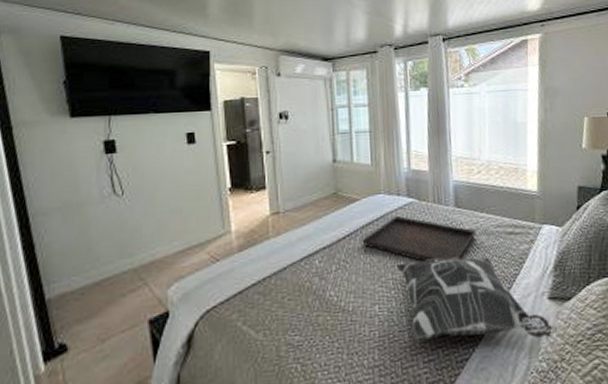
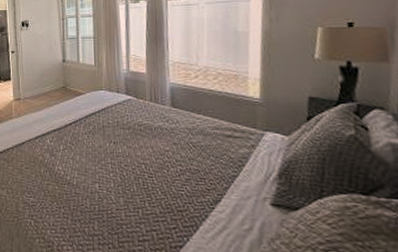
serving tray: present [362,216,476,263] -> none [85,110,192,155]
decorative pillow: present [397,257,557,340] -> none [116,151,281,245]

